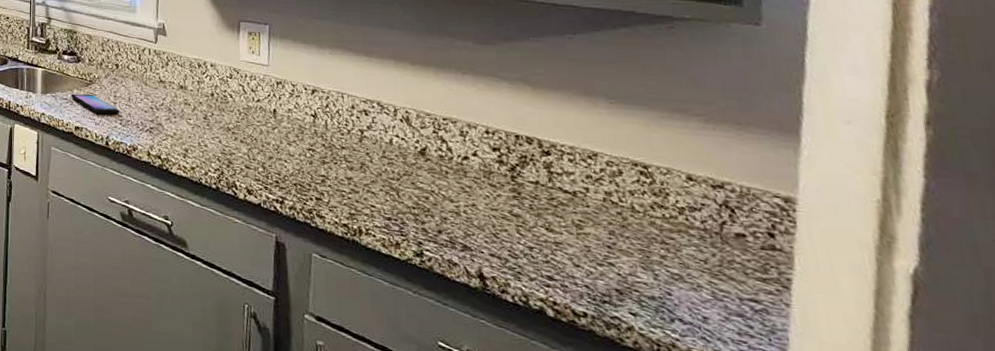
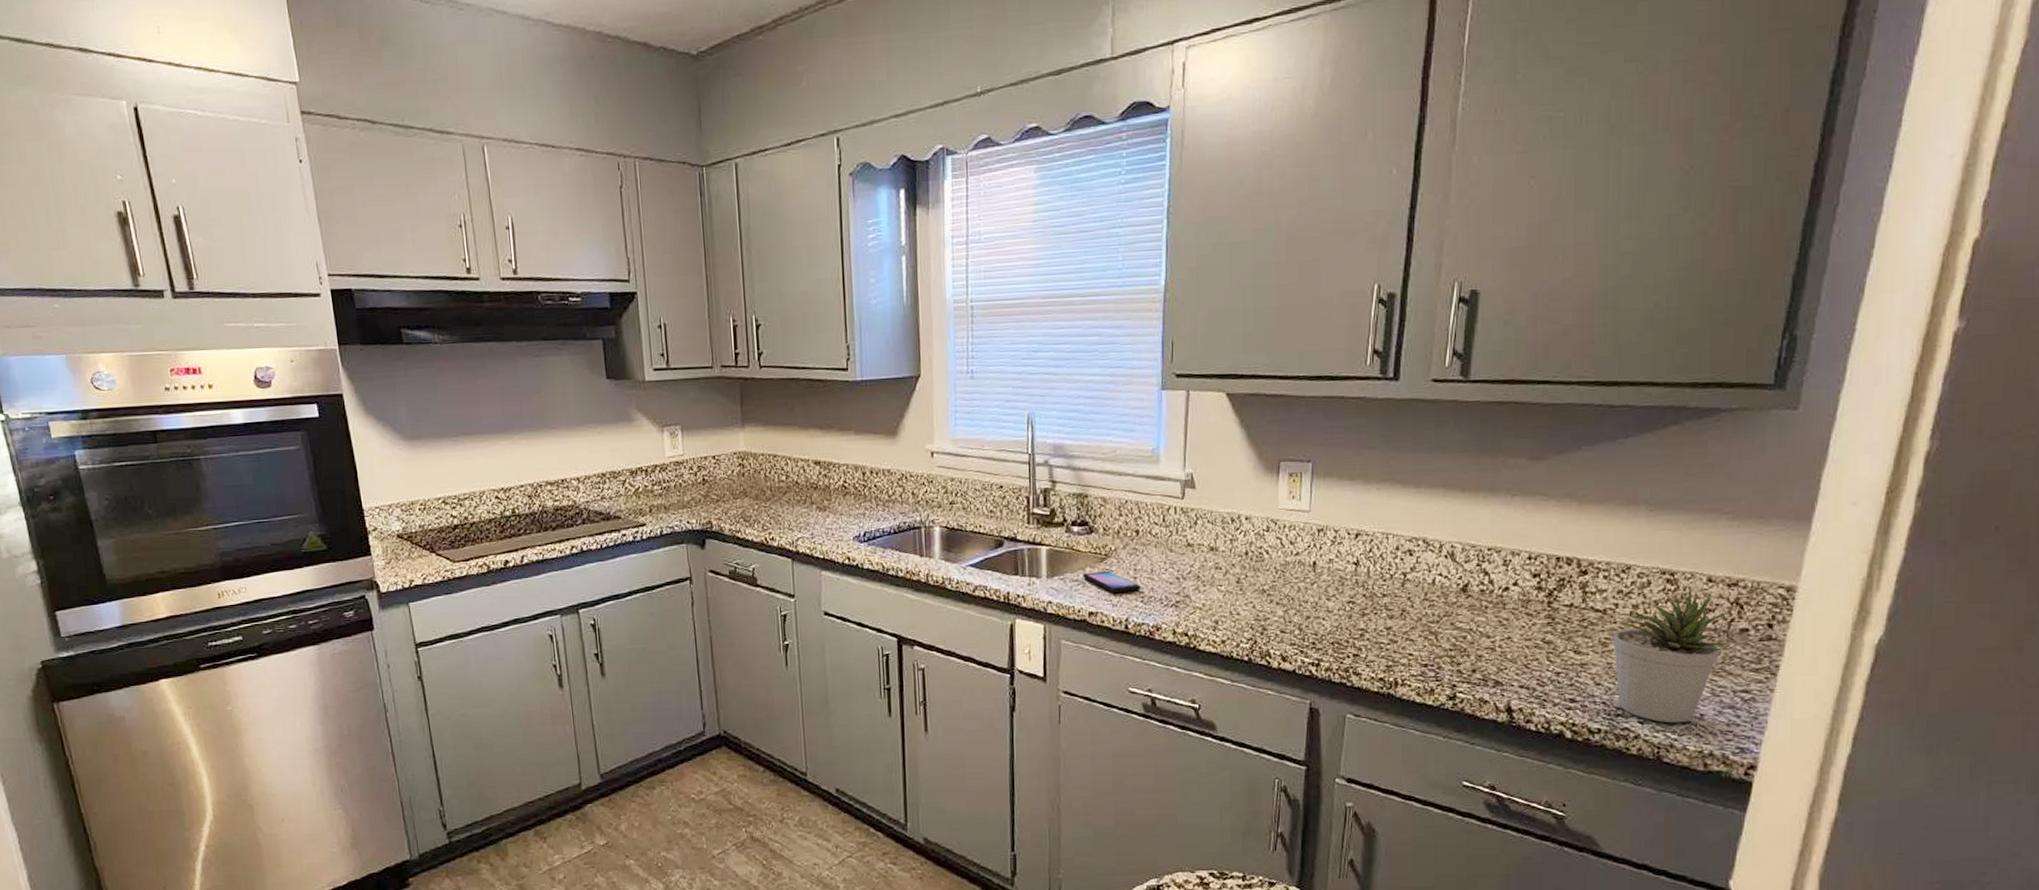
potted plant: none [587,183,733,323] -> present [1612,588,1737,724]

